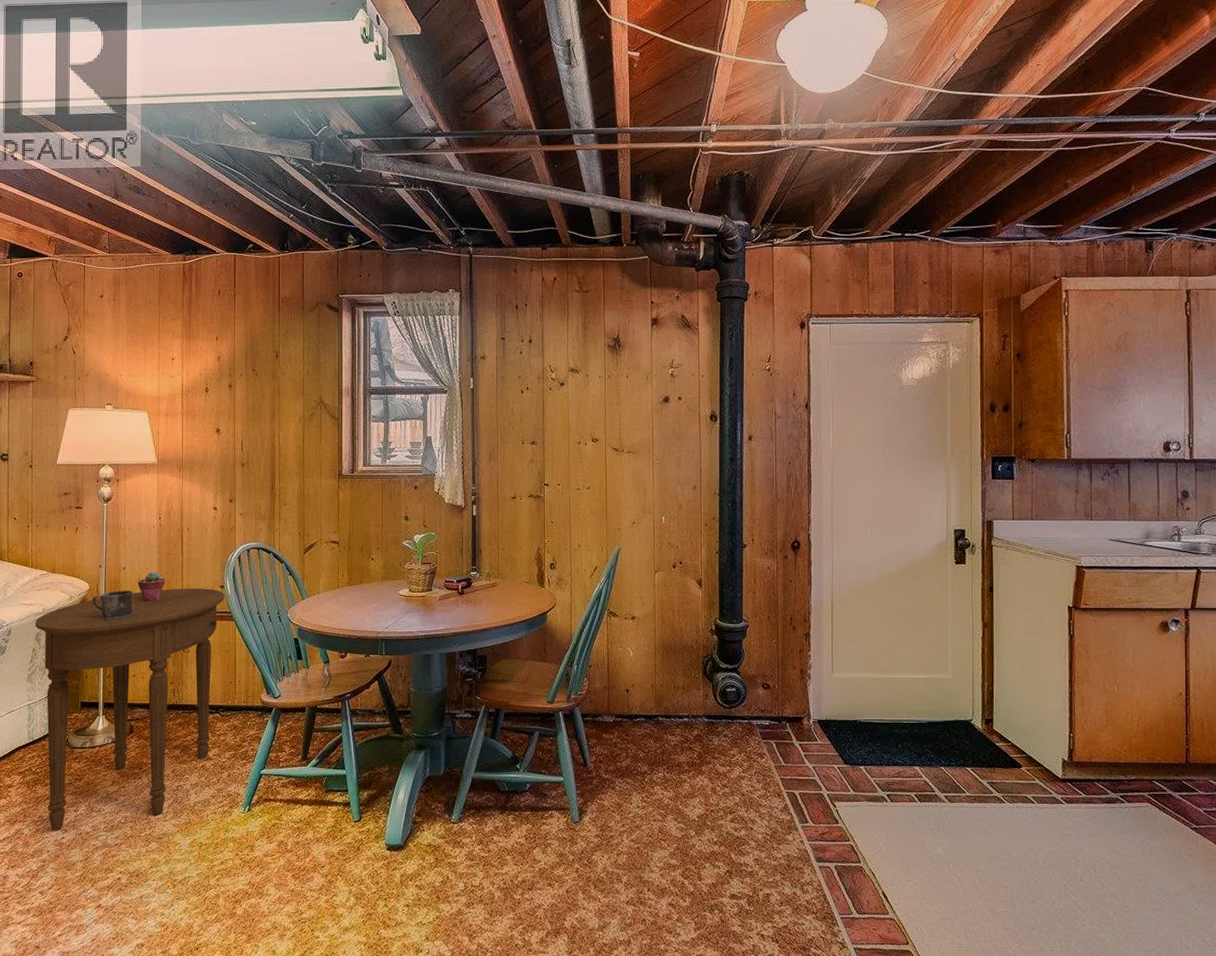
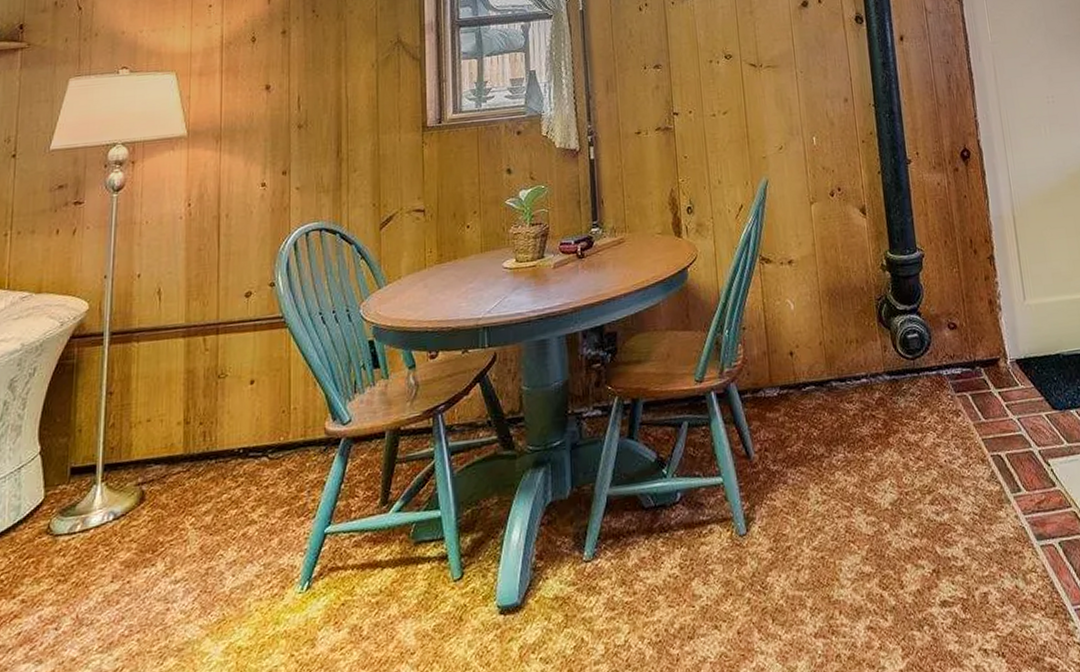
side table: present [36,588,225,831] -> none [9,289,276,665]
mug: present [92,590,134,621] -> none [92,304,151,350]
potted succulent: present [138,572,166,601] -> none [158,275,196,317]

